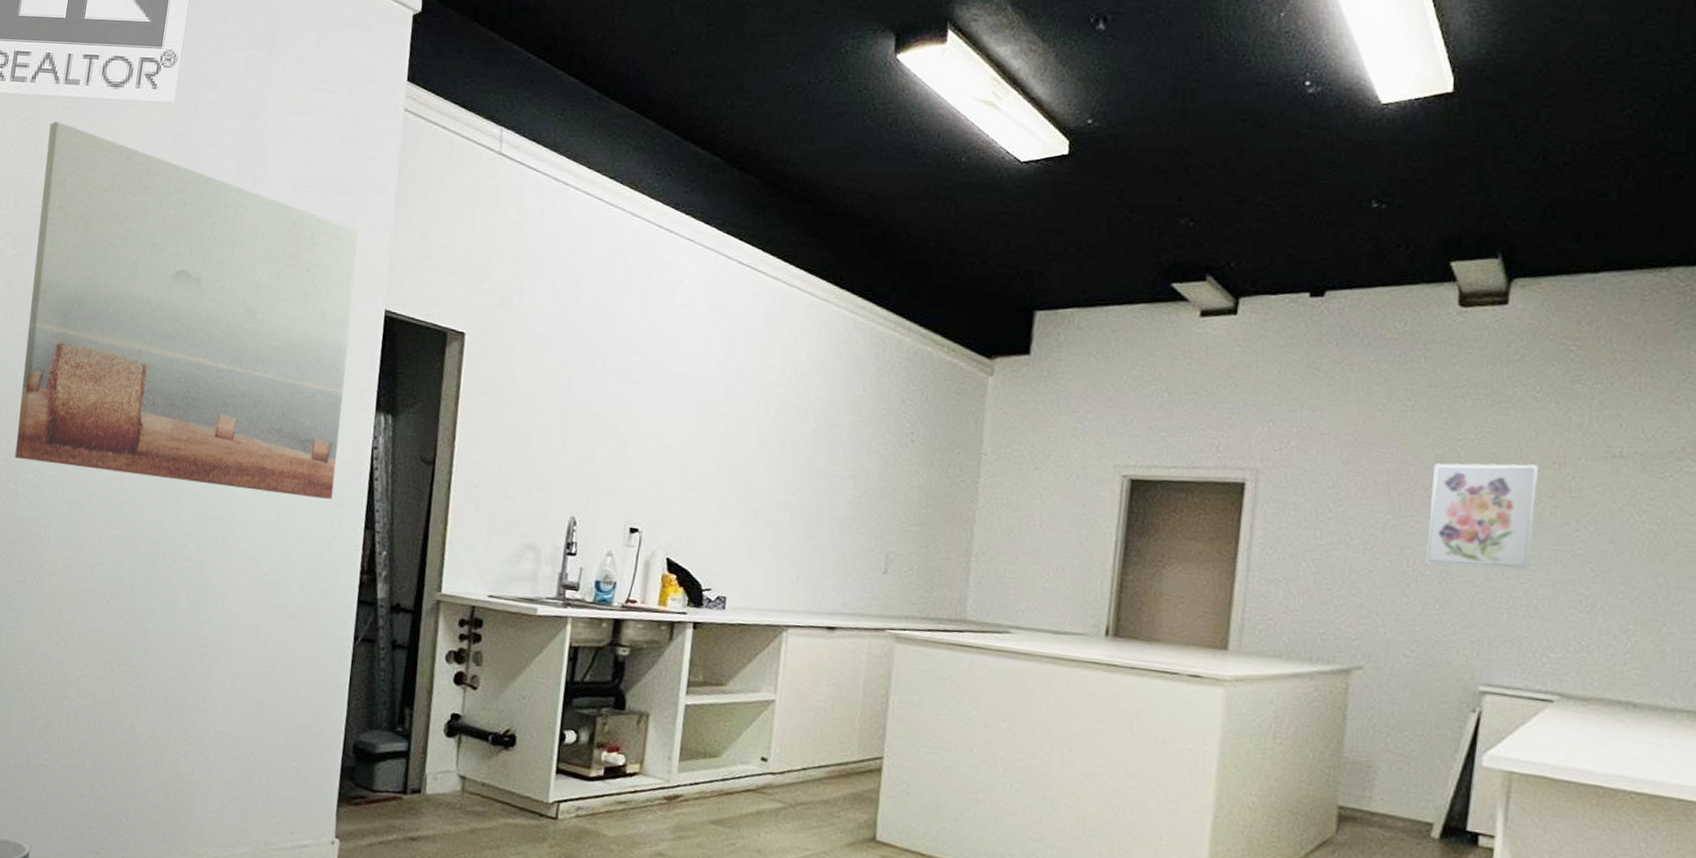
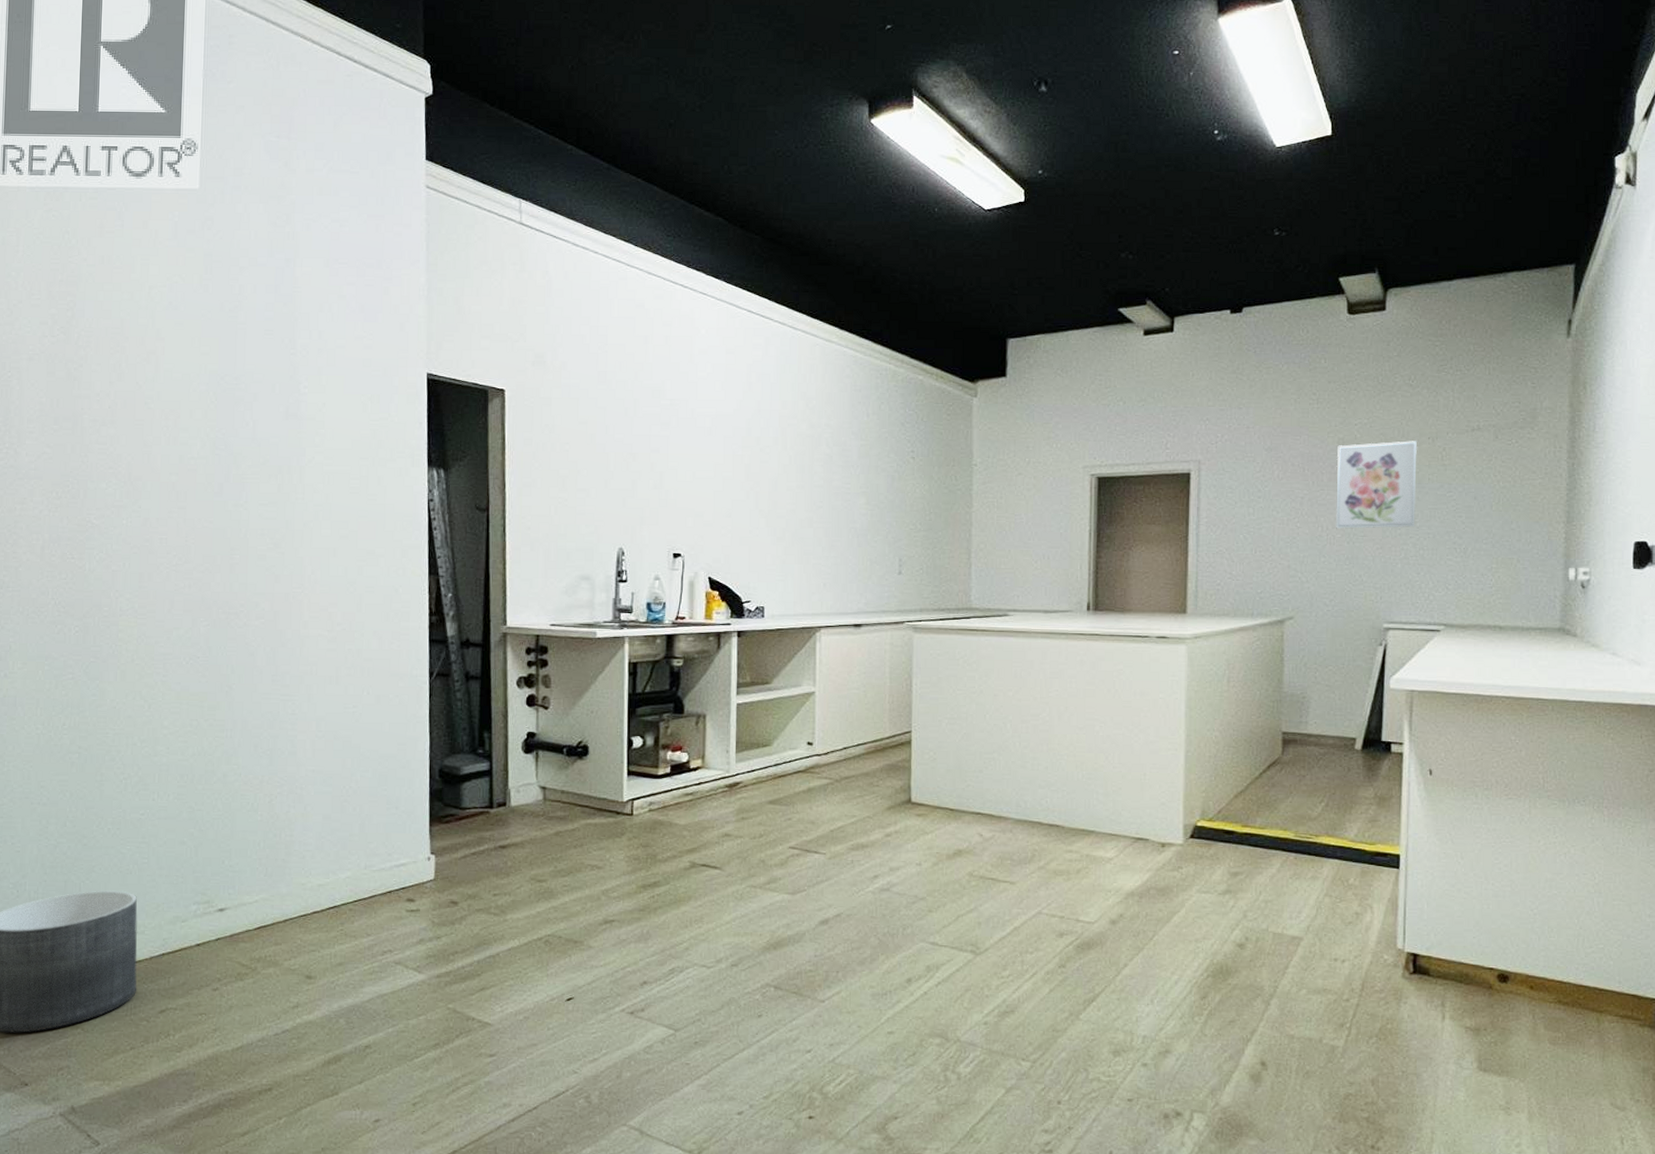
wall art: present [14,121,360,499] -> none [74,212,396,550]

